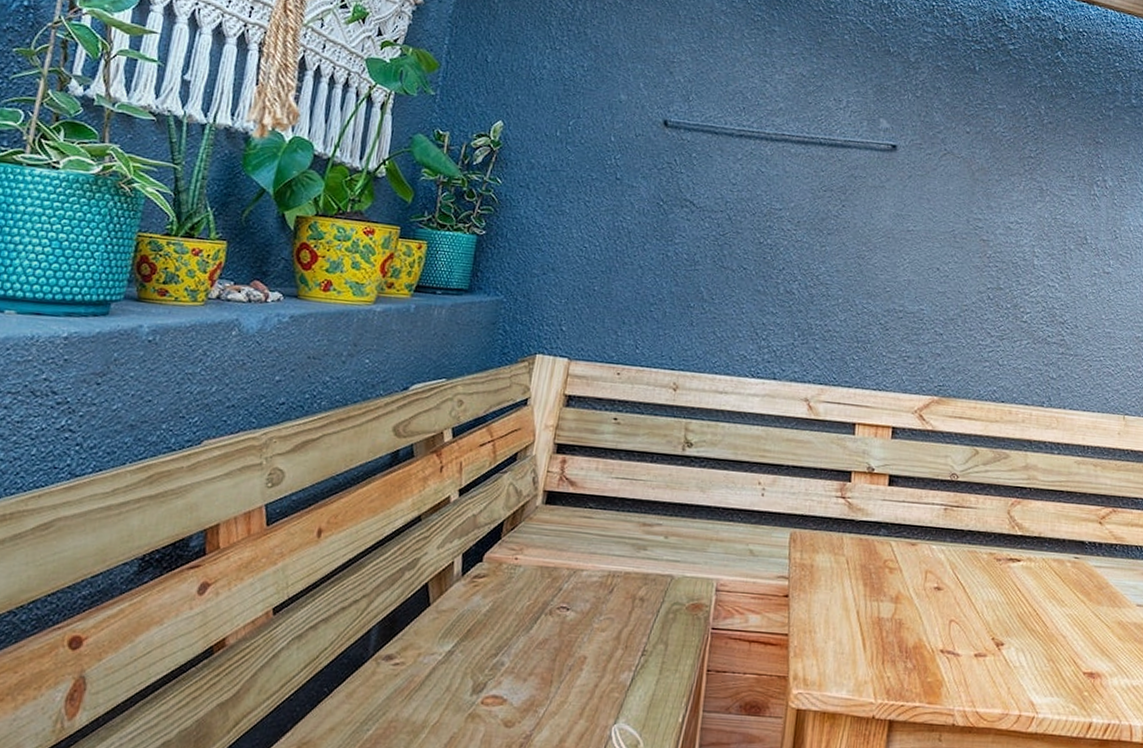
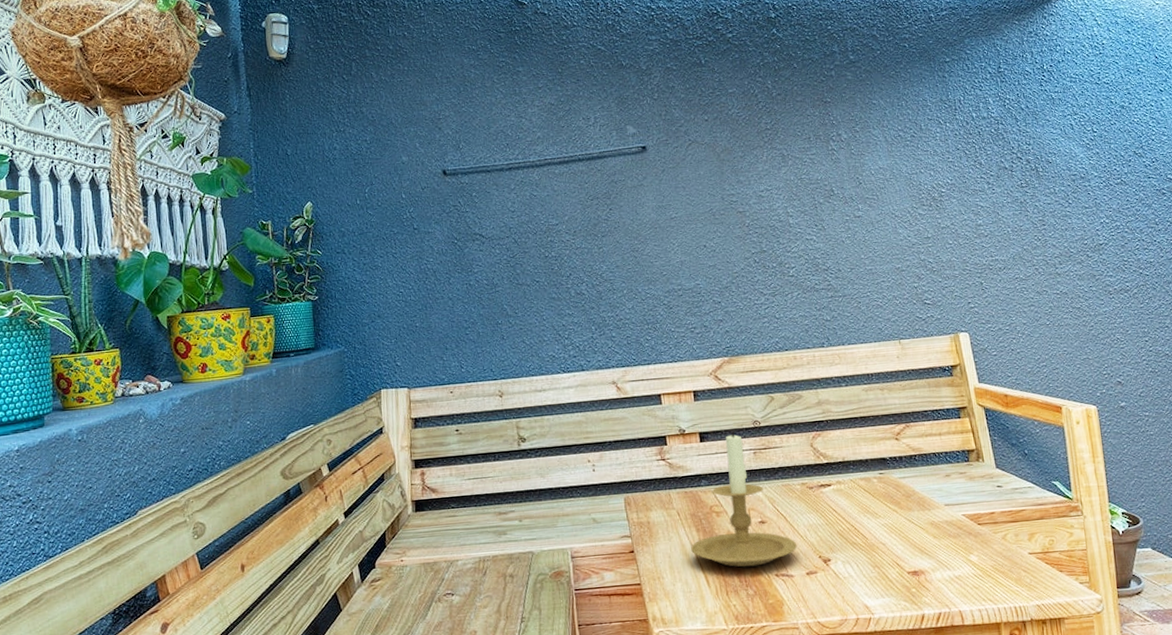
candle holder: none [853,479,971,637] -> present [691,430,797,568]

